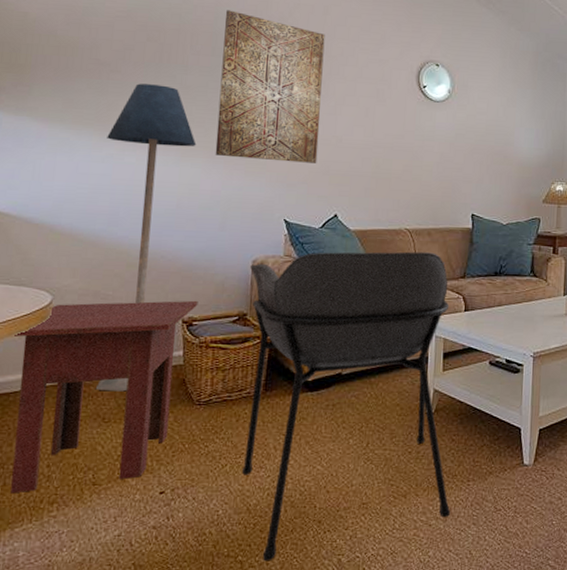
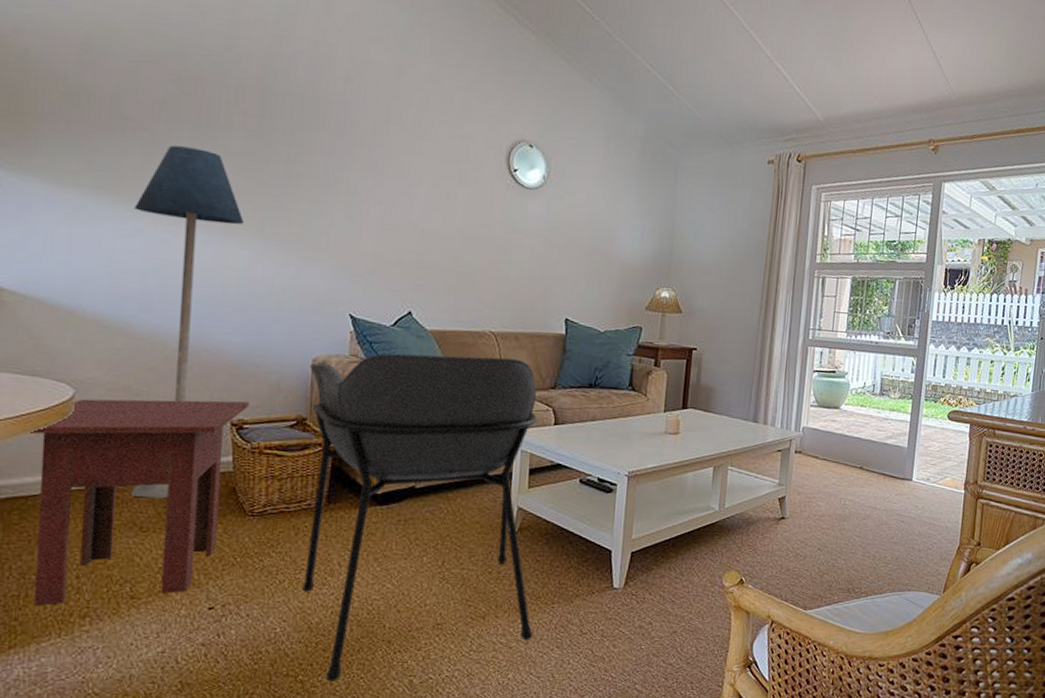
wall art: present [215,10,325,163] -> none [266,63,399,252]

